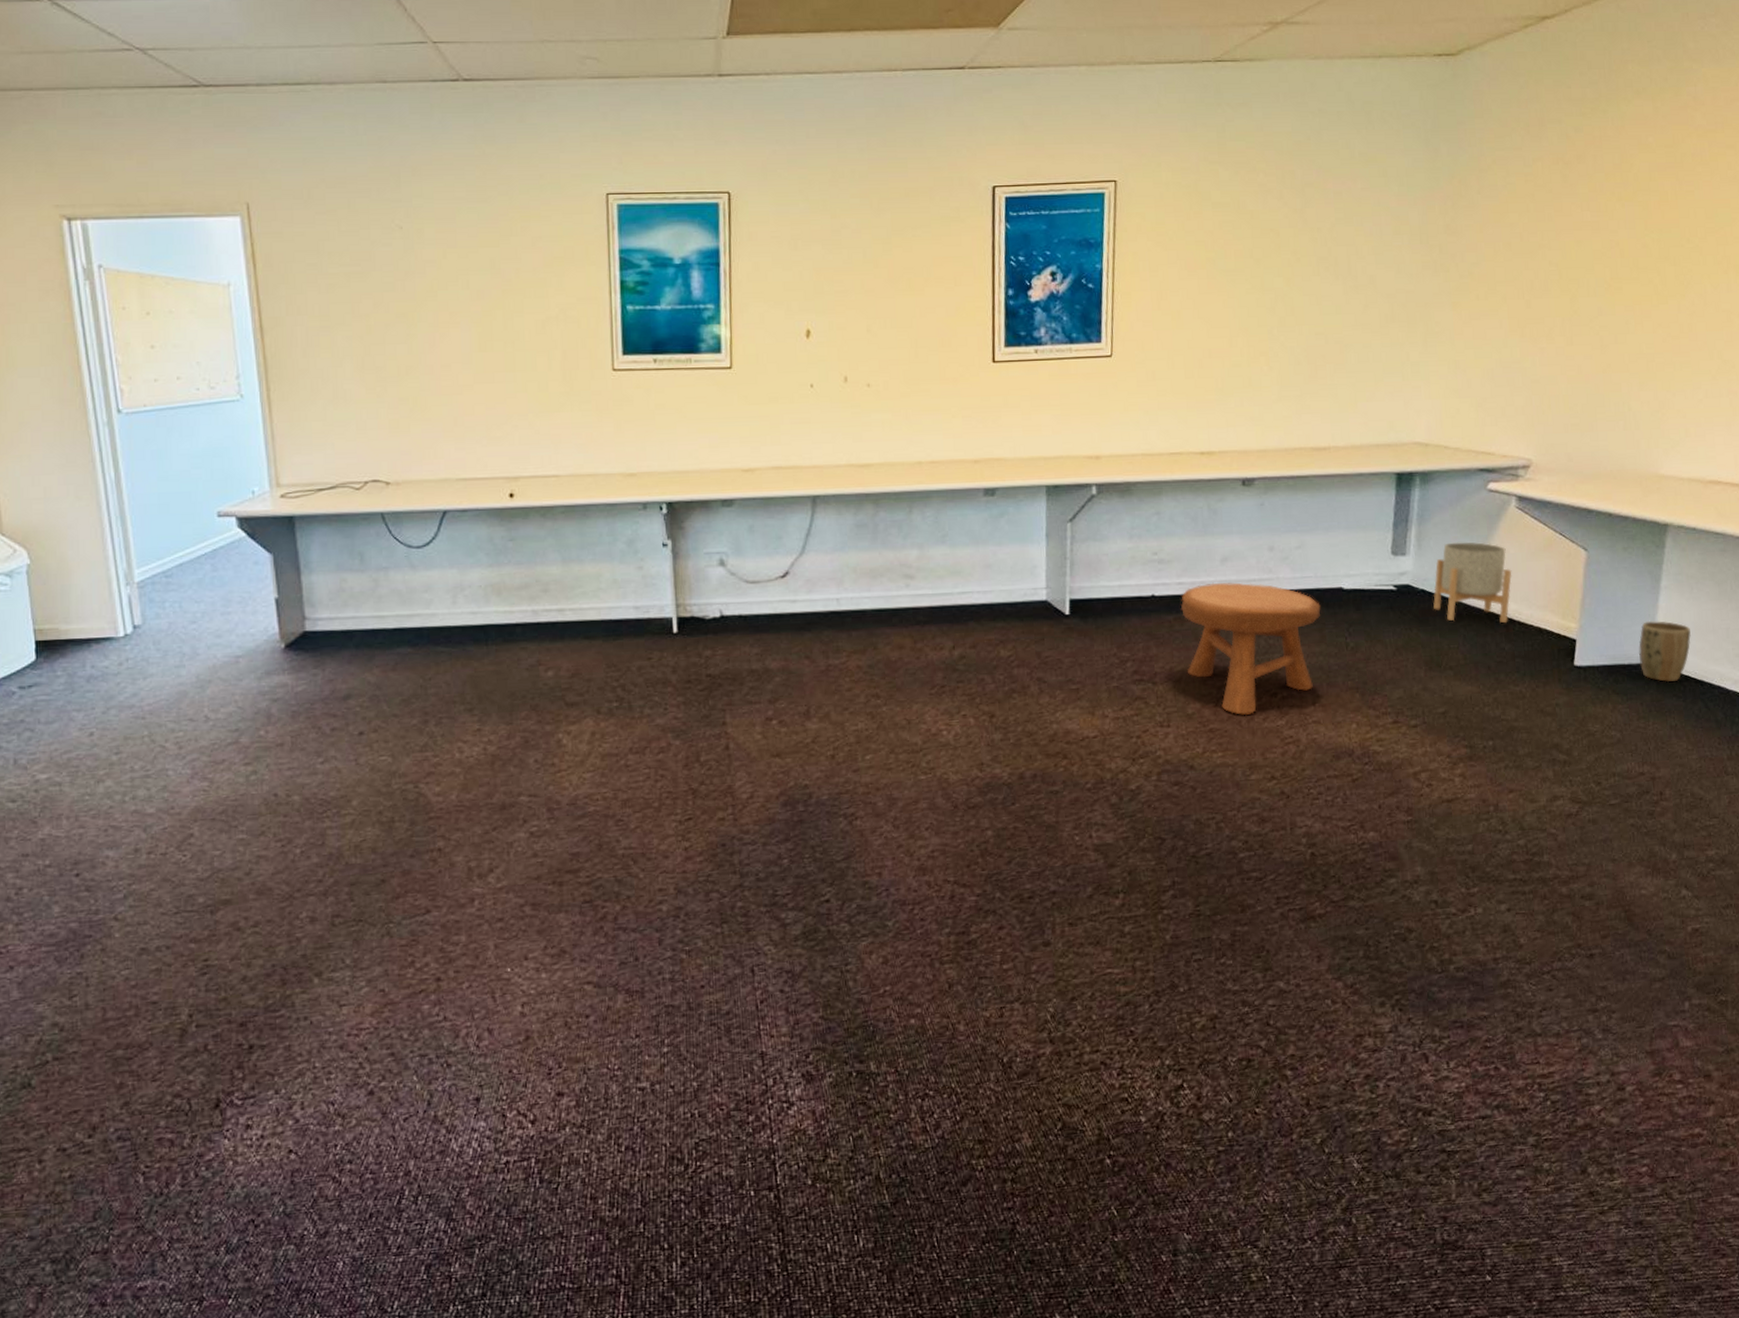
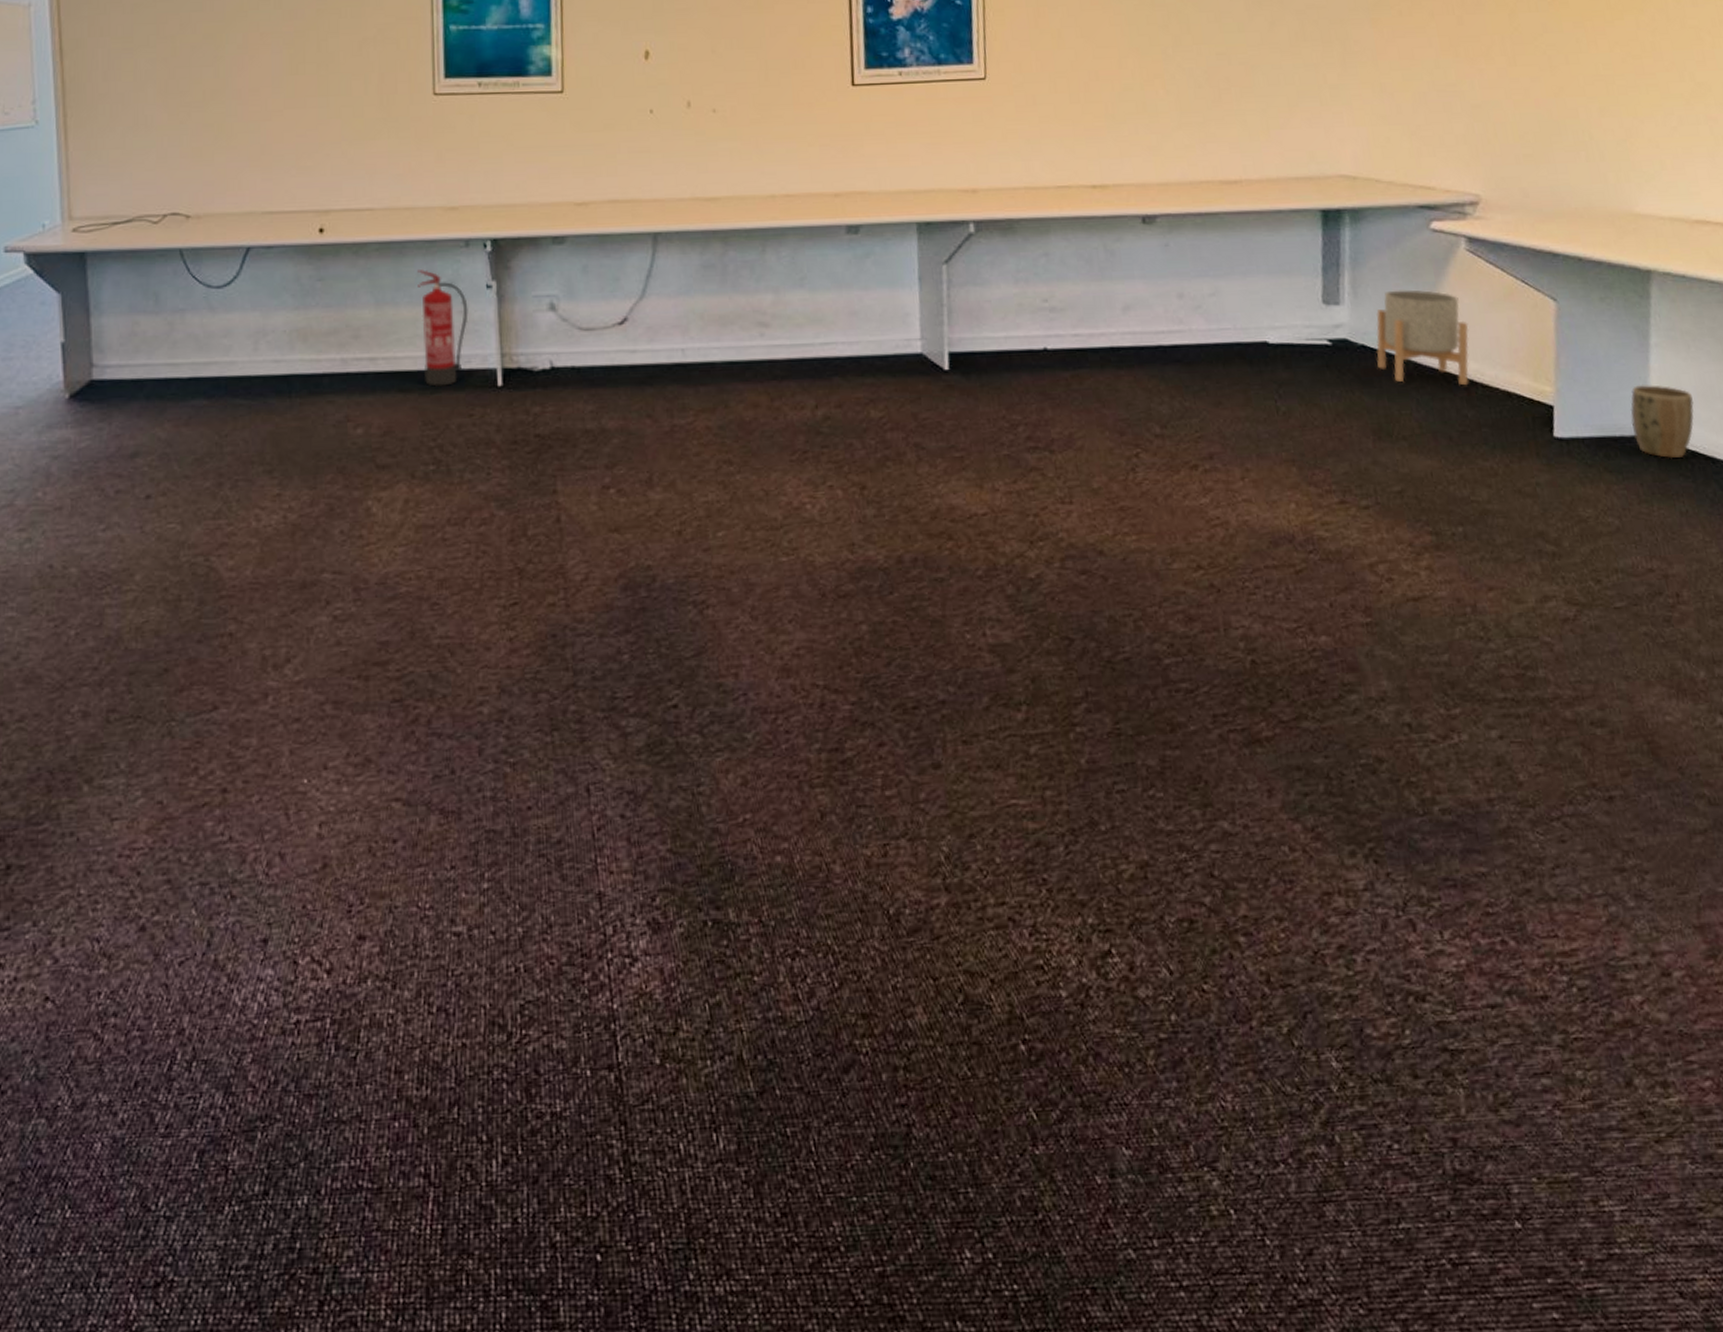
fire extinguisher: none [600,530,647,634] -> present [417,270,468,387]
stool: present [1180,582,1321,716] -> none [1078,334,1244,492]

